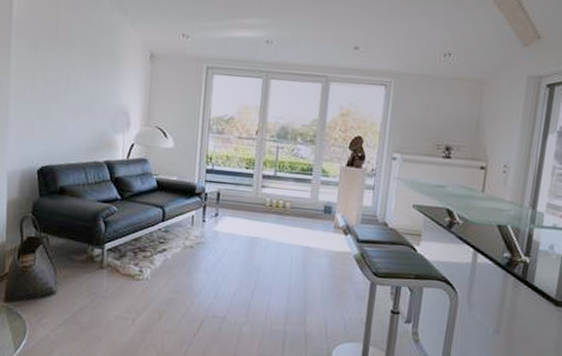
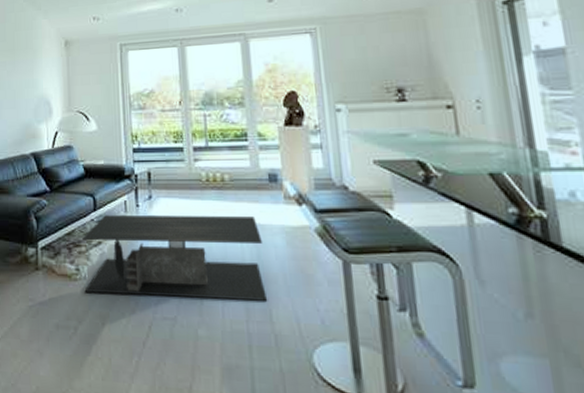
coffee table: none [145,226,309,309] -> present [82,215,268,301]

